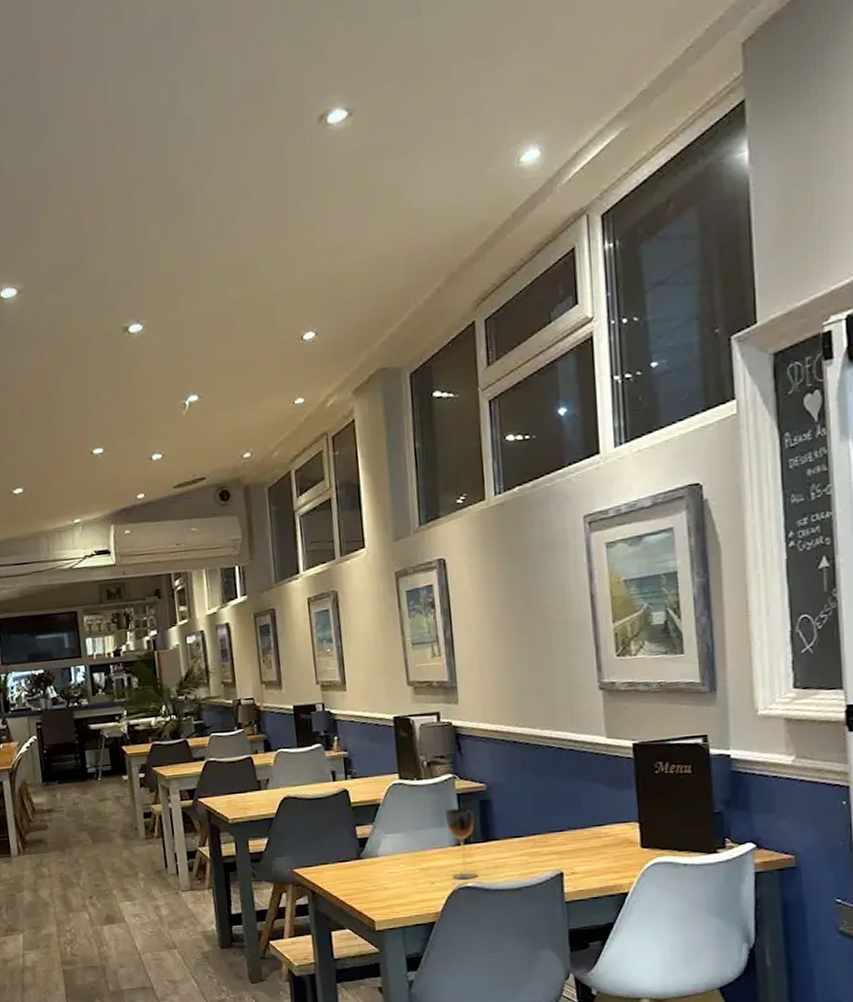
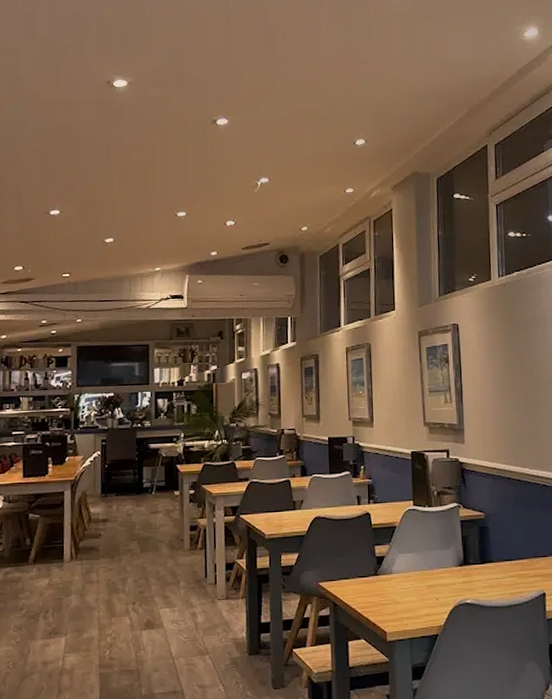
wineglass: present [446,808,479,880] -> none [451,533,476,597]

